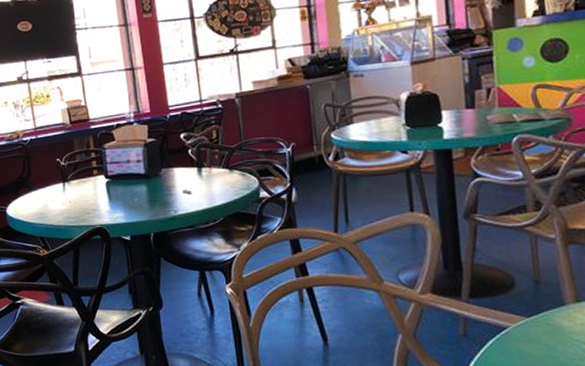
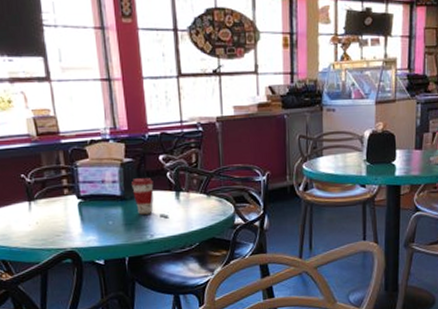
coffee cup: none [155,156,177,192] -> present [132,178,154,215]

